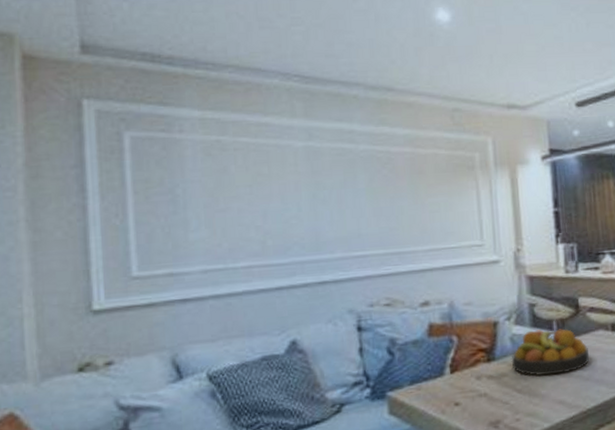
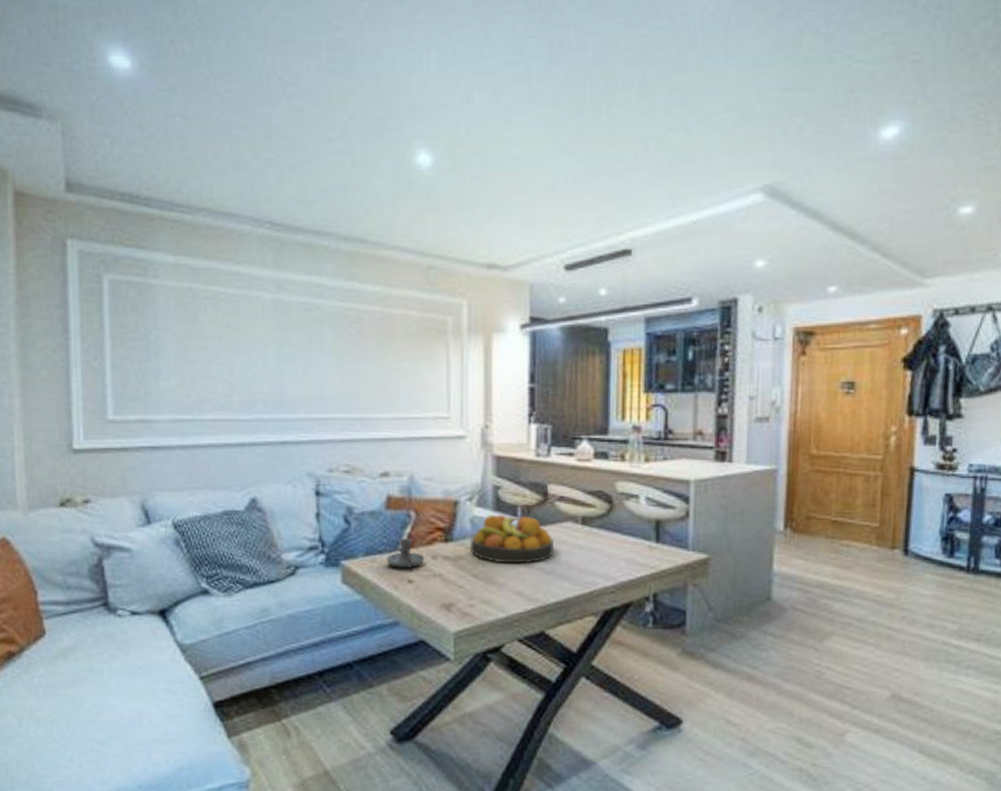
candle holder: none [432,362,470,392] -> present [386,538,425,568]

